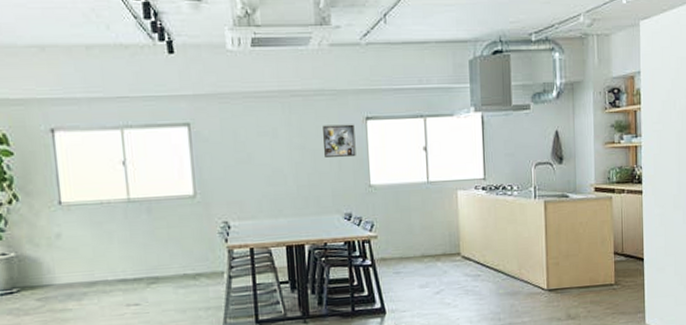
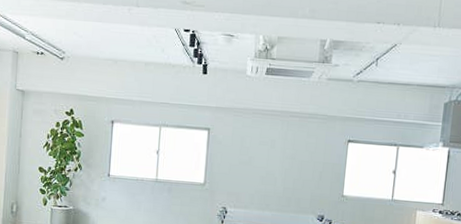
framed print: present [323,124,356,158] -> none [309,142,338,171]

